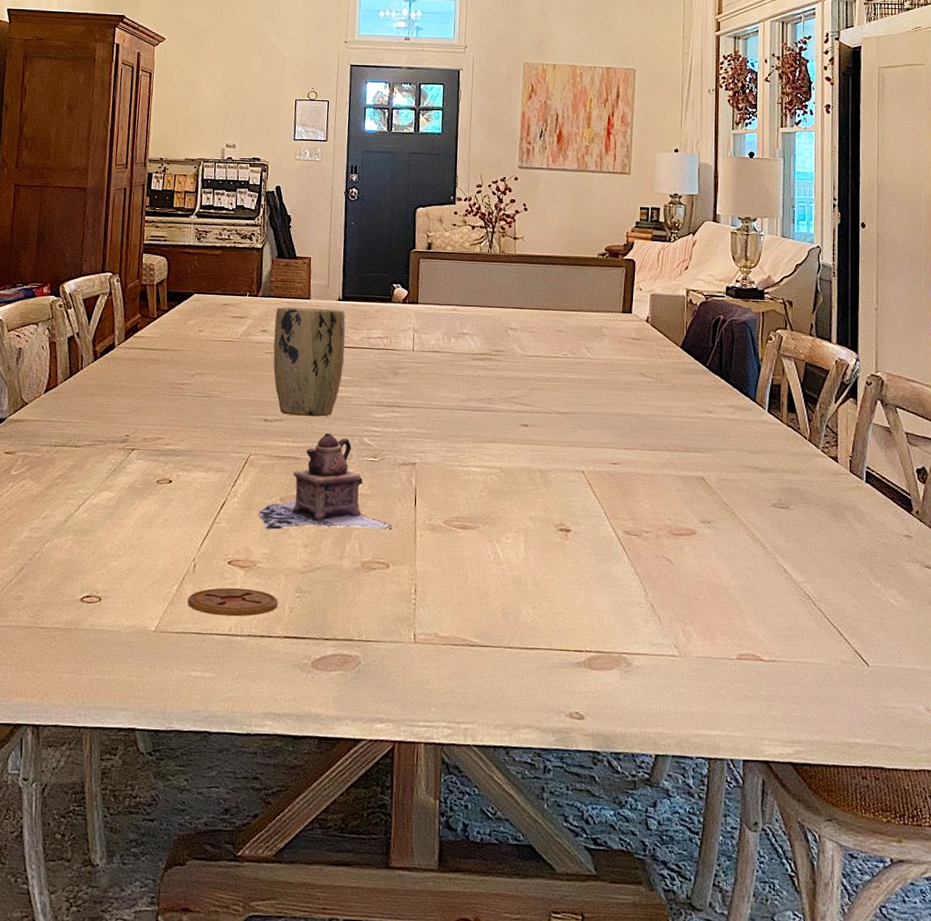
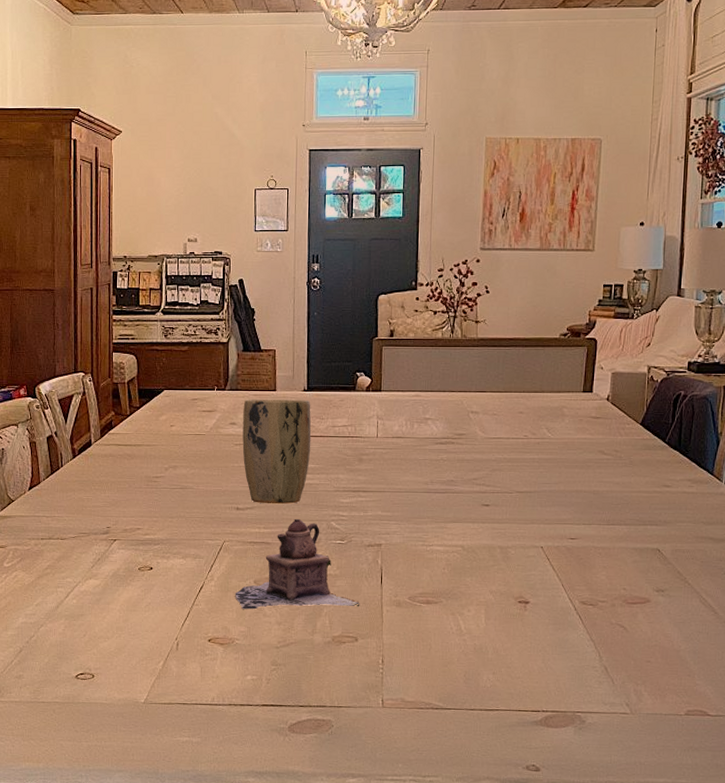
coaster: present [188,587,278,617] -> none [173,662,256,689]

